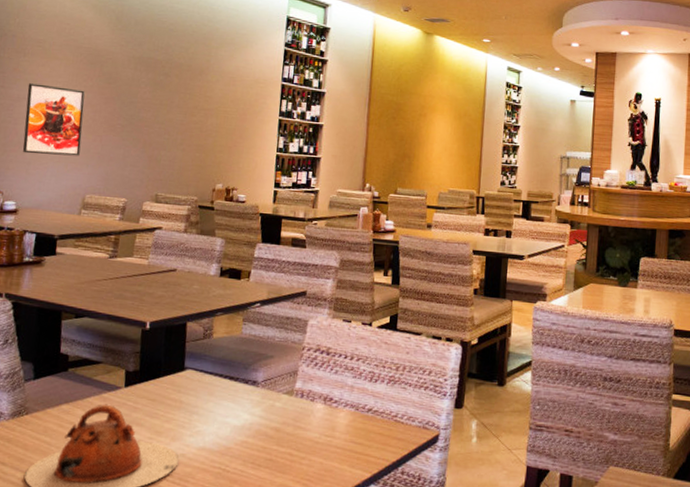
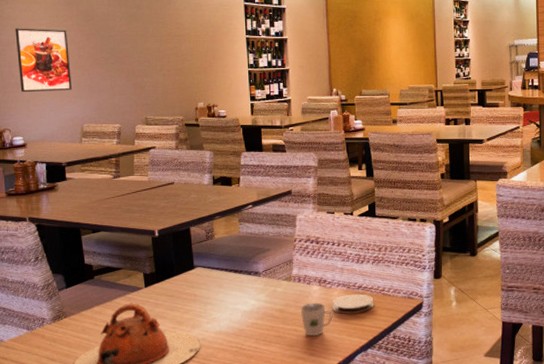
cup: none [299,423,335,464] -> present [301,302,333,337]
coaster: none [336,417,384,441] -> present [332,294,374,314]

